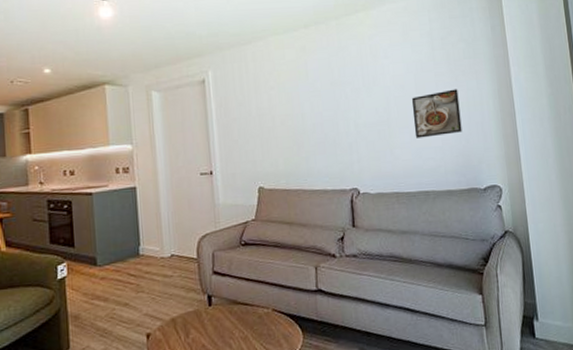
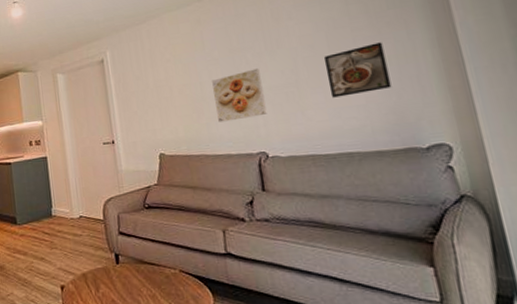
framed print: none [313,104,361,157] -> present [212,68,267,123]

